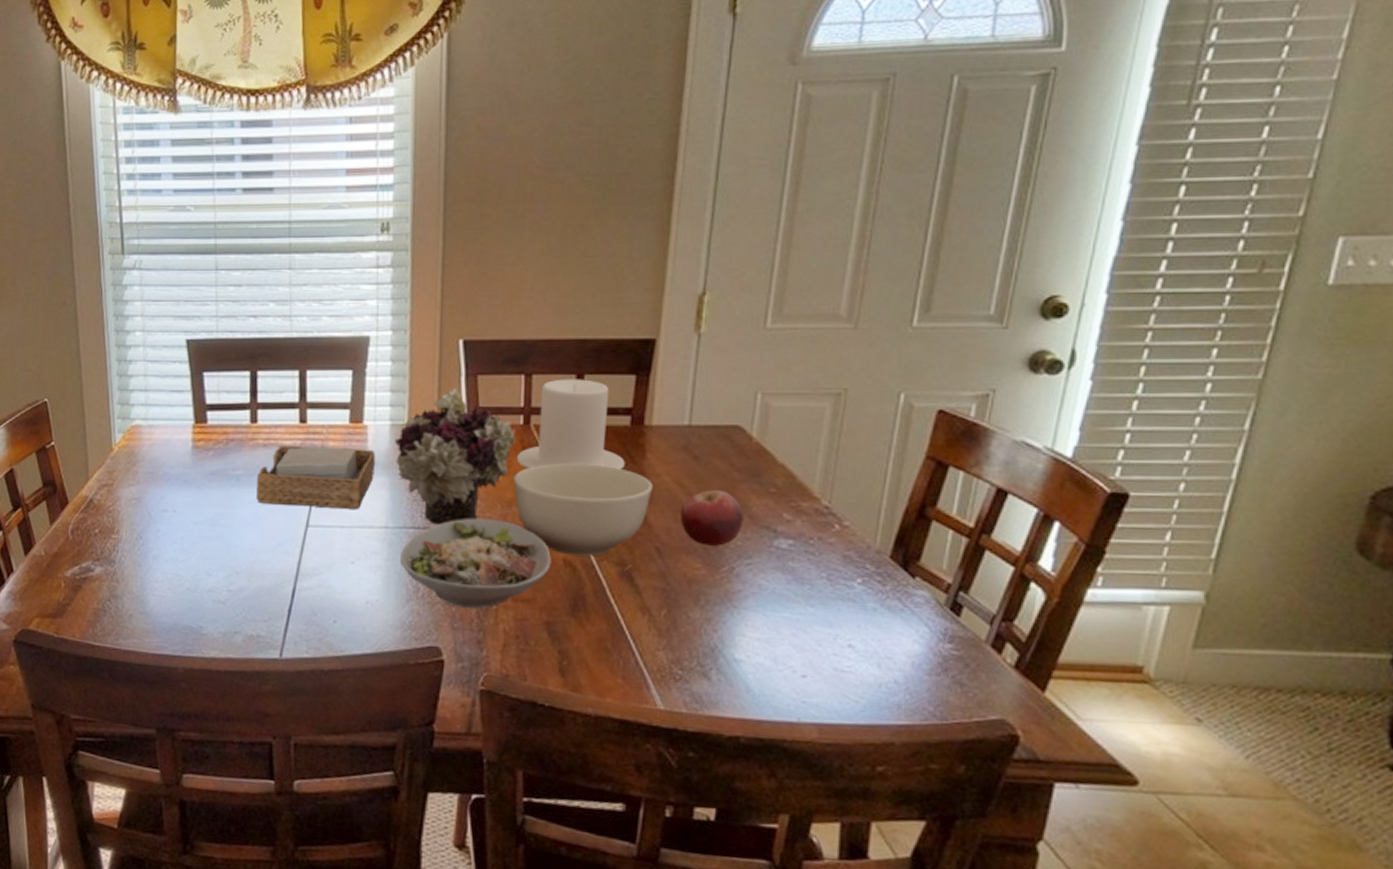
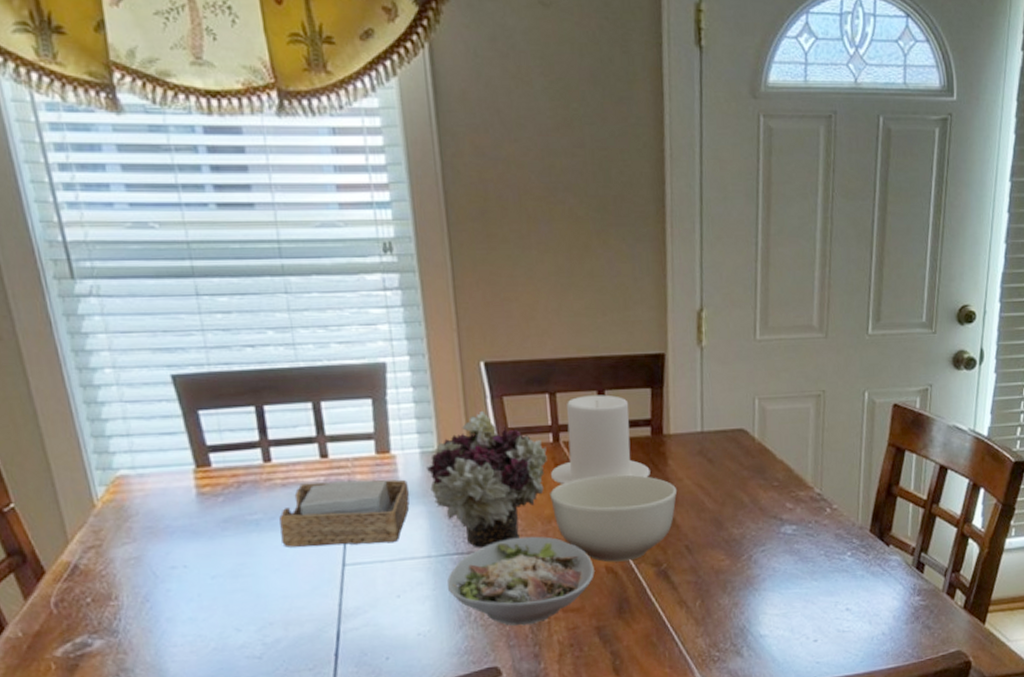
fruit: present [679,490,744,546] -> none [702,488,755,539]

